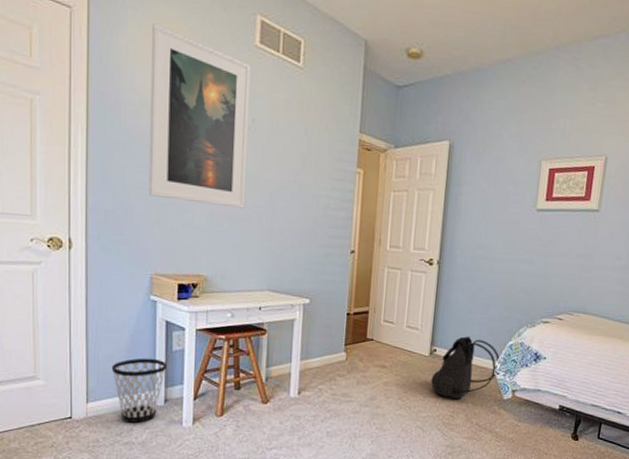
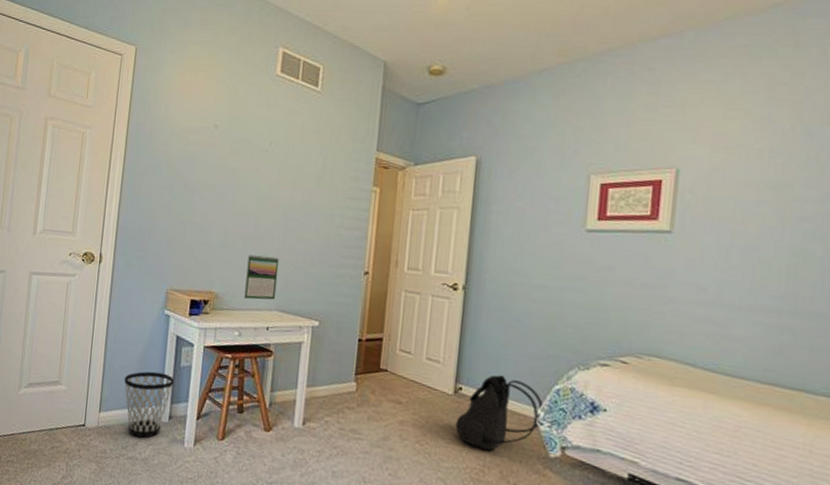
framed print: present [148,23,251,209] -> none [171,62,271,227]
calendar: none [234,236,269,281] -> present [244,254,280,300]

